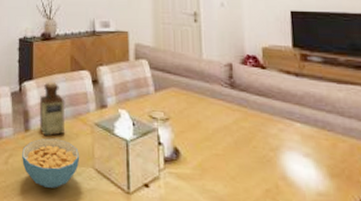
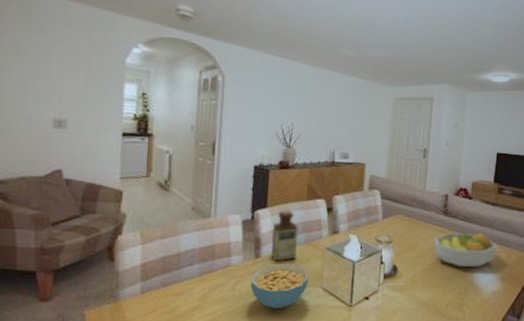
fruit bowl: none [221,109,314,157] -> present [434,232,497,268]

